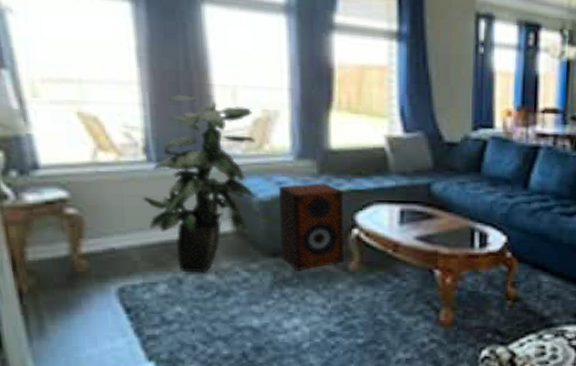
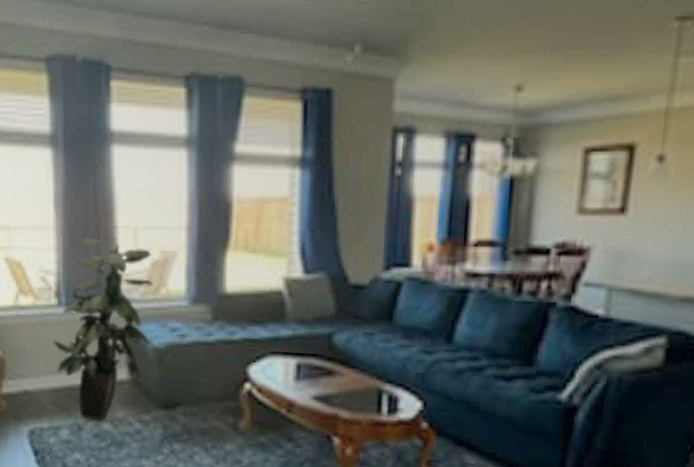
speaker: present [278,182,344,272] -> none [171,329,237,427]

